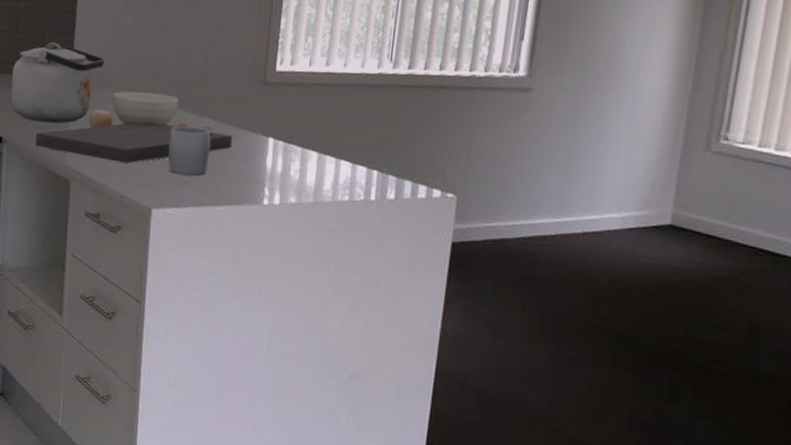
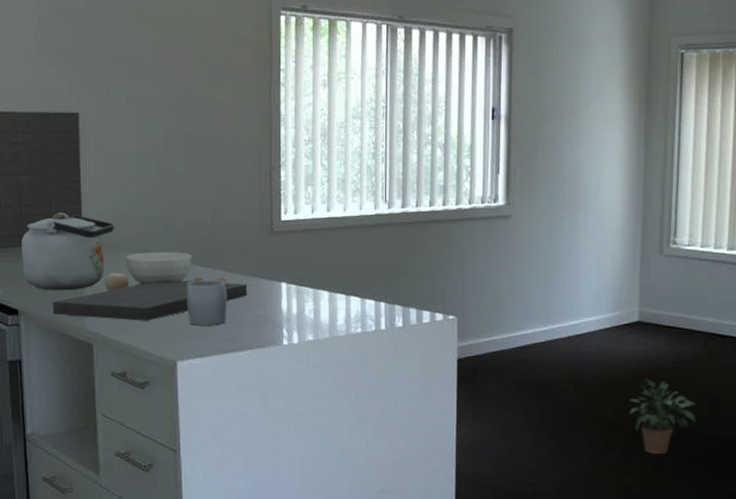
potted plant: none [646,290,731,382] -> present [628,377,697,455]

